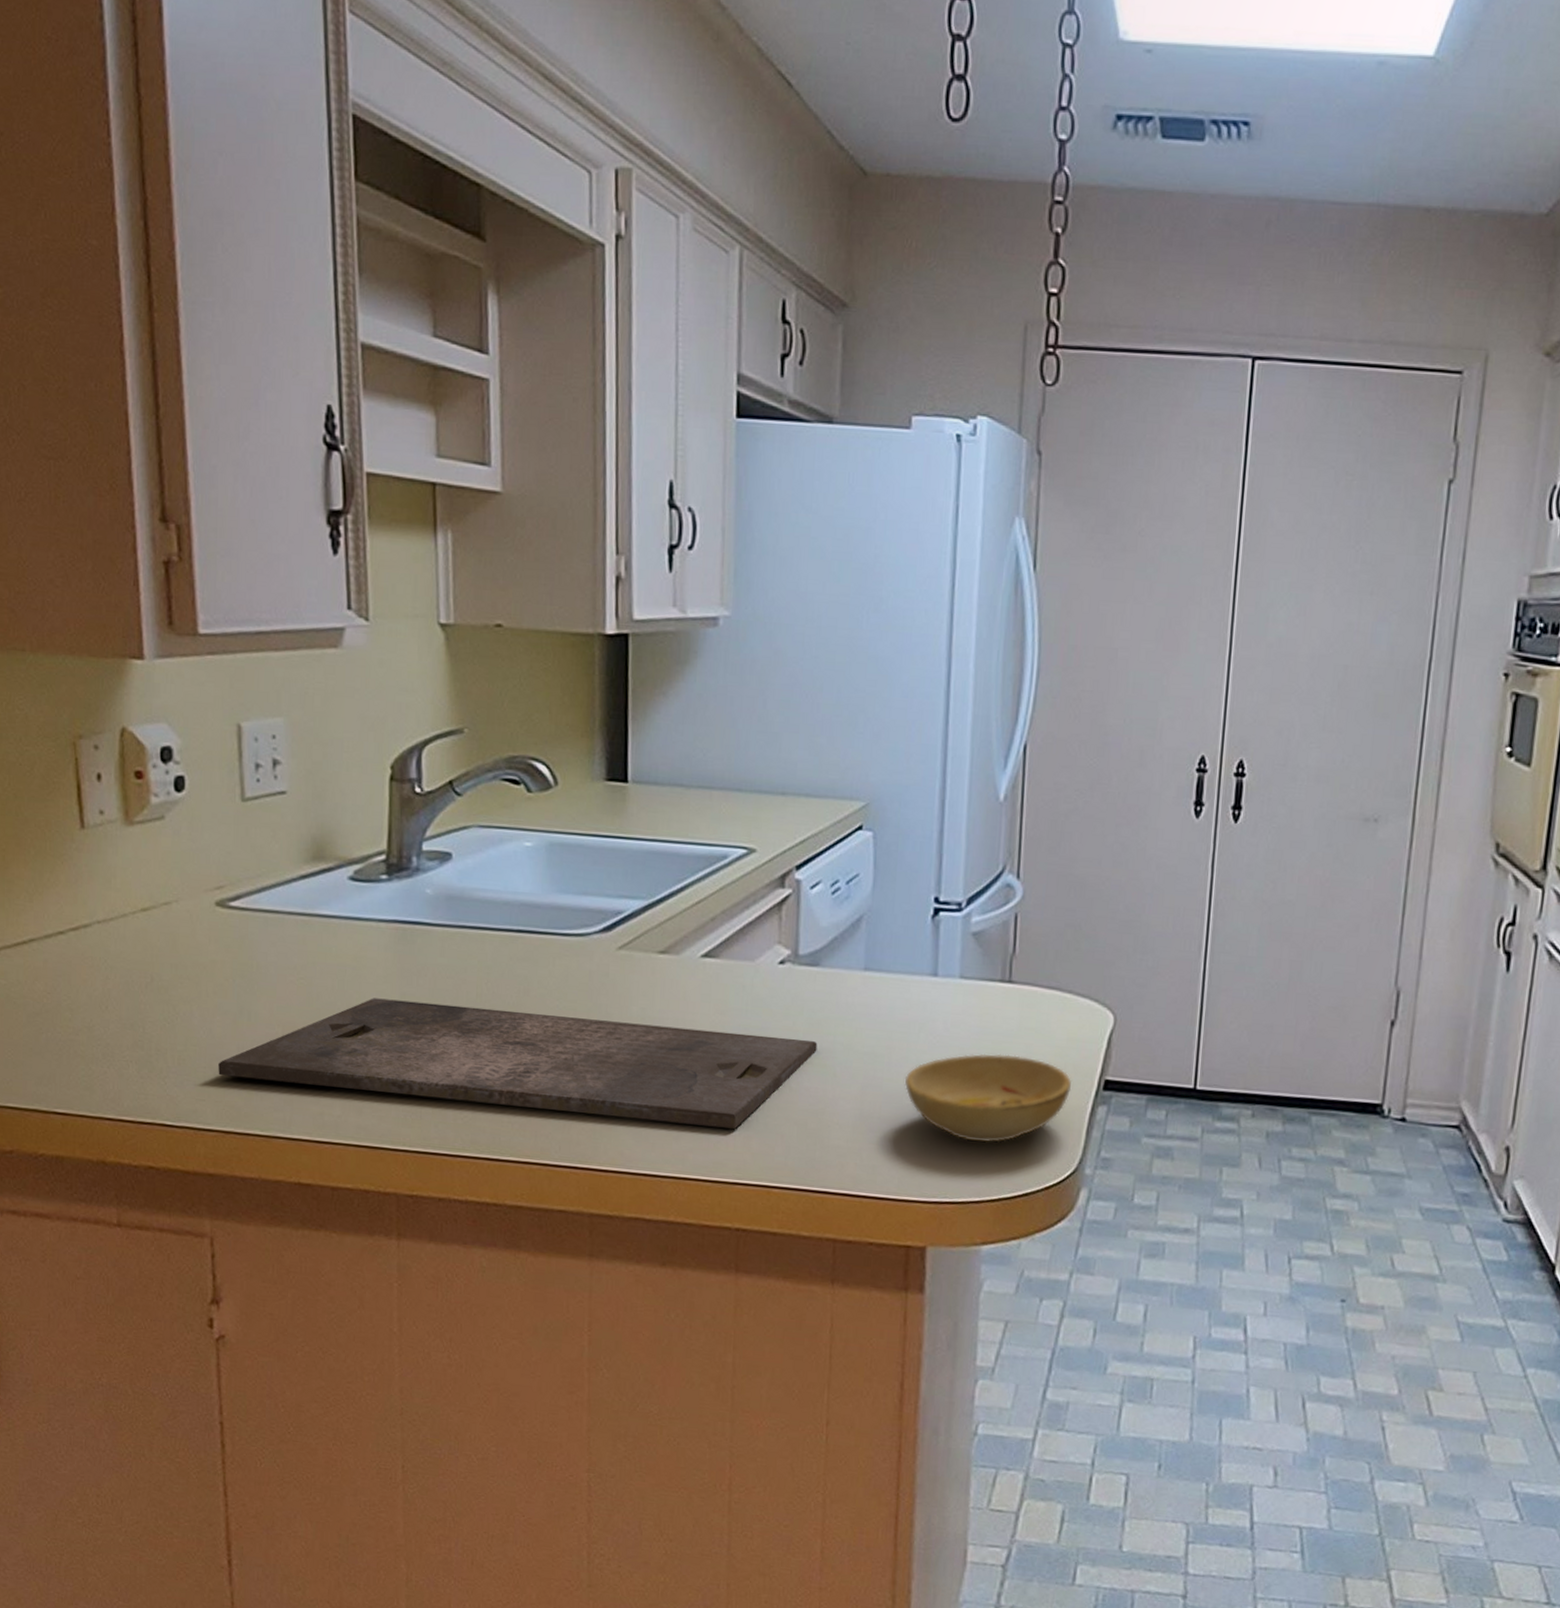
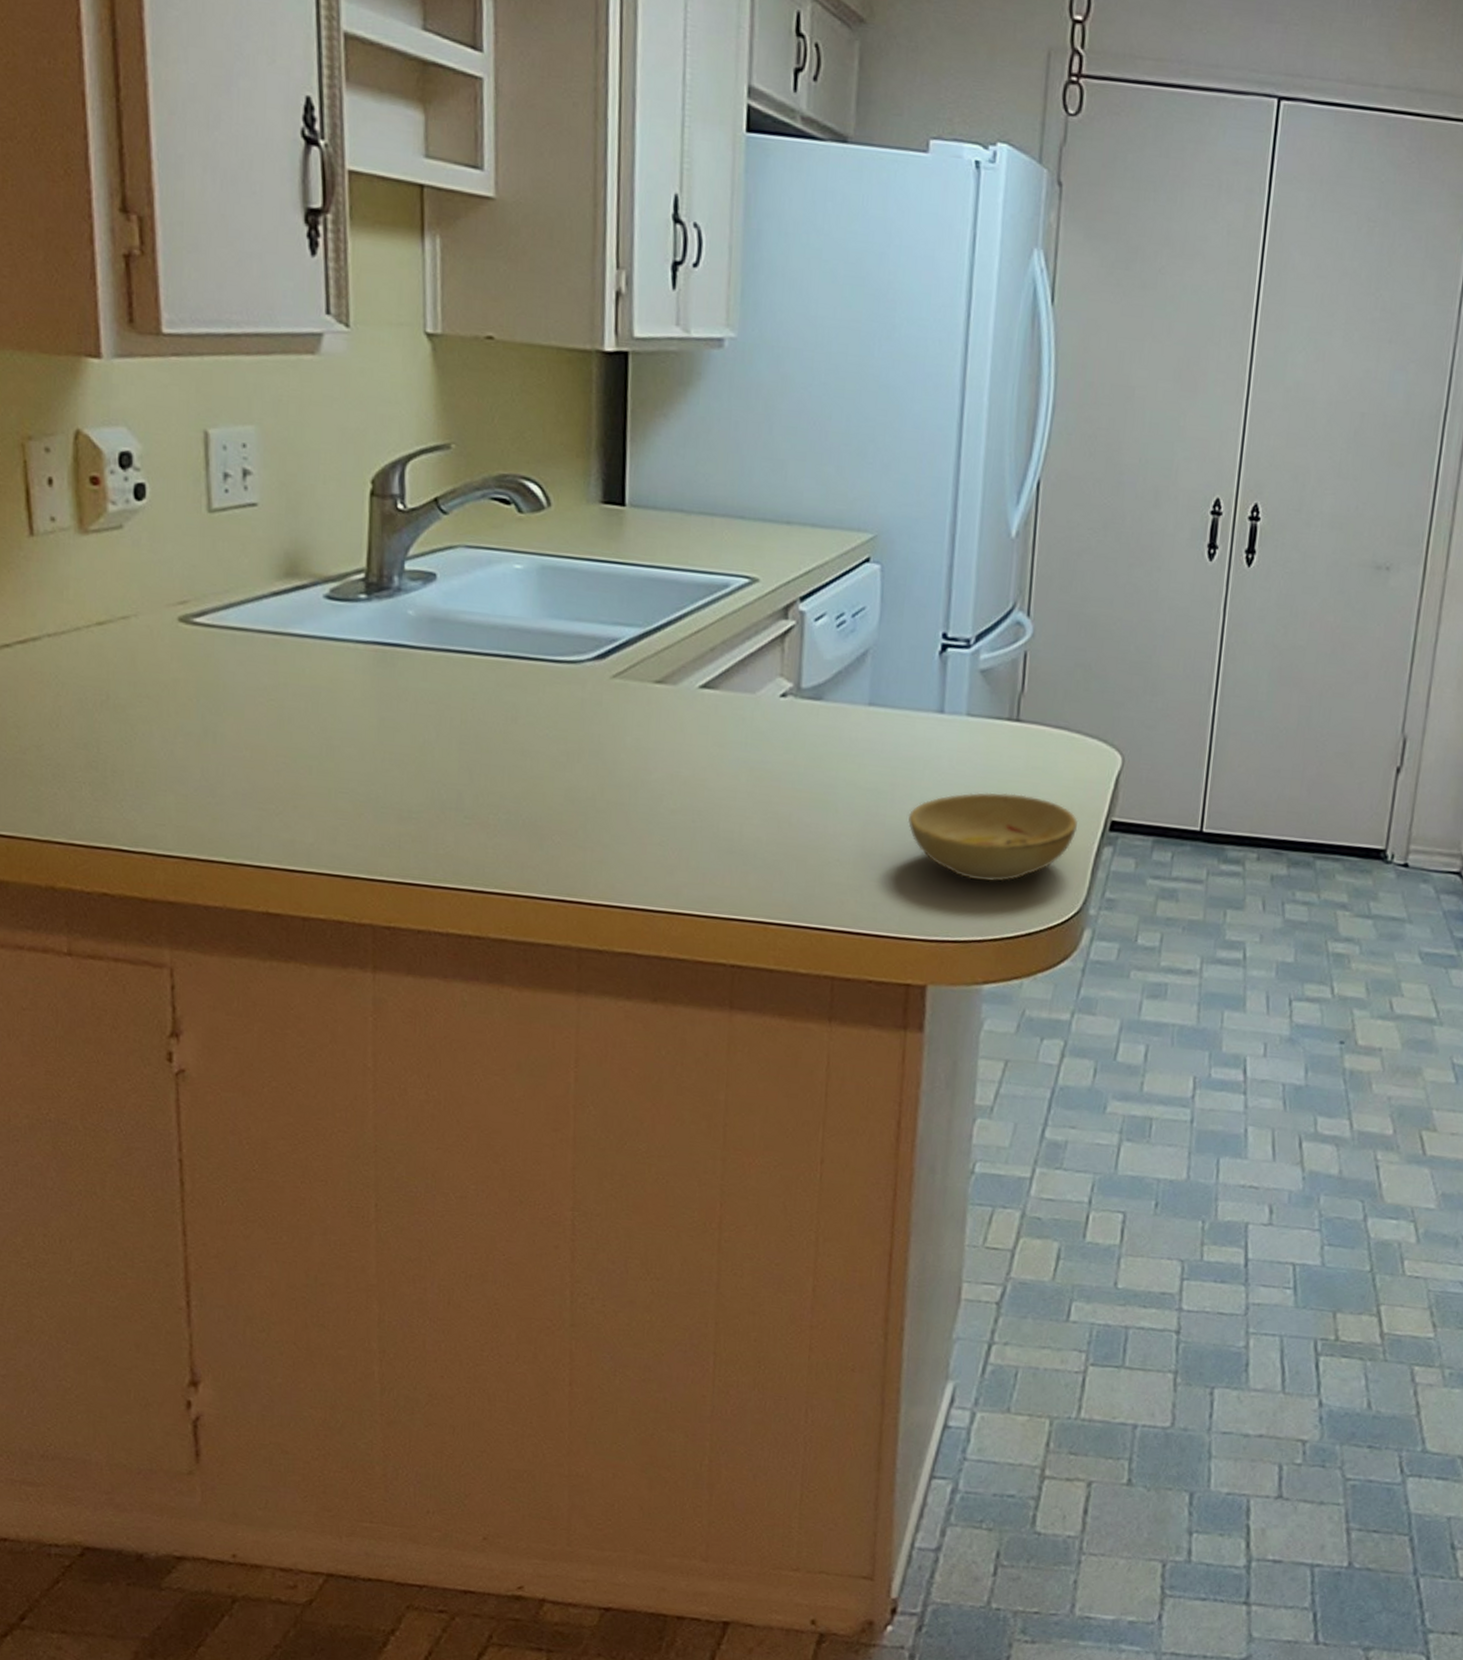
cutting board: present [218,998,818,1129] -> none [180,722,819,864]

